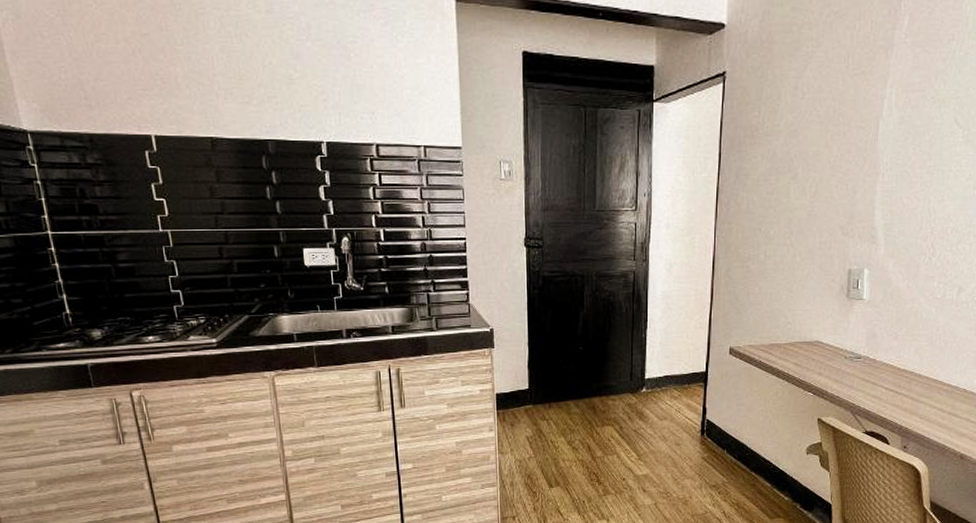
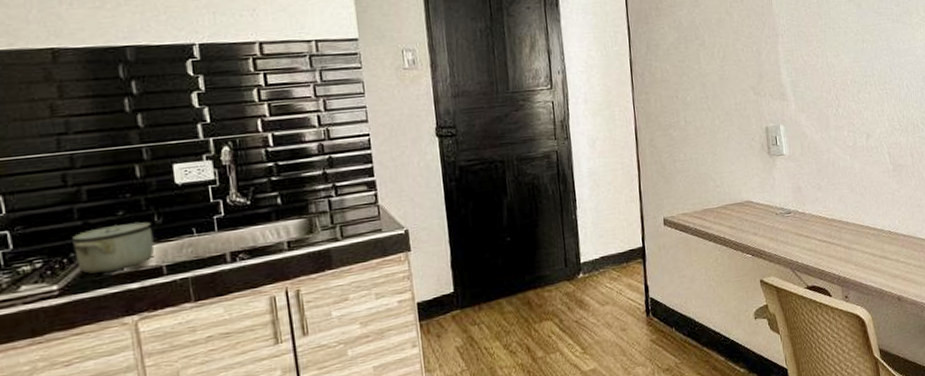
cooking pot: none [227,295,288,334] -> present [72,222,155,275]

